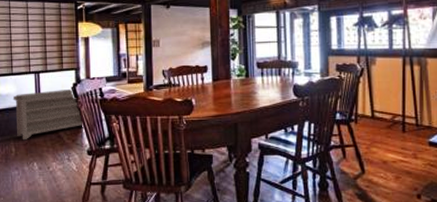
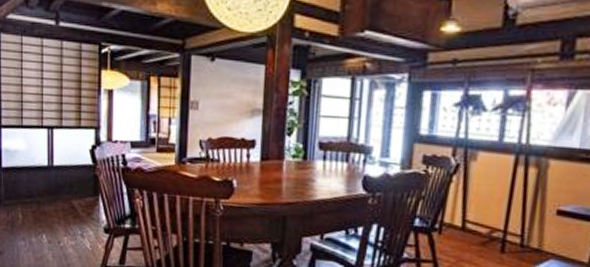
bench: present [12,88,83,141] -> none [21,151,101,207]

